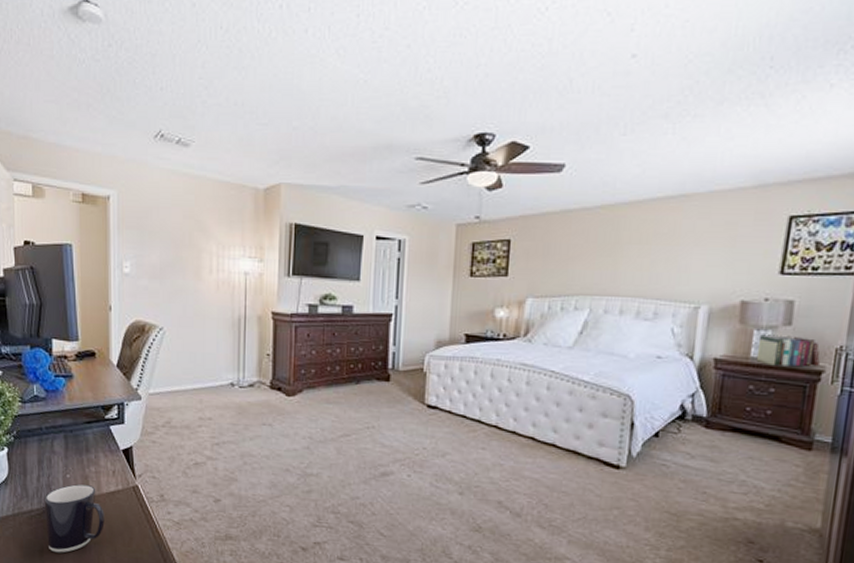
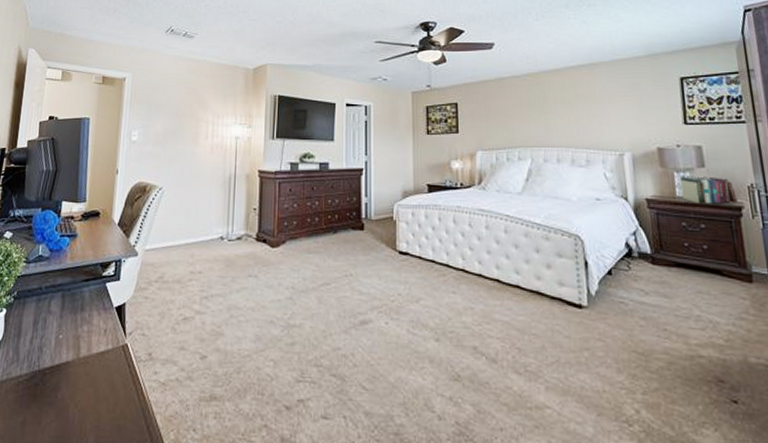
mug: present [44,484,105,553] -> none [31,344,92,424]

